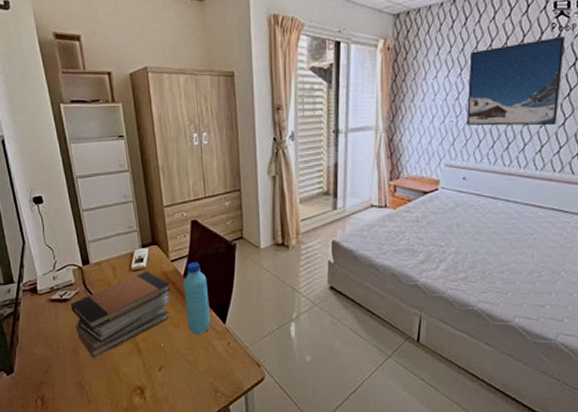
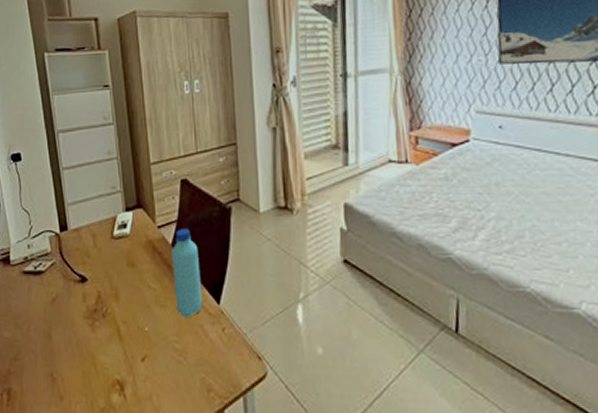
book stack: present [70,270,171,359] -> none [45,238,157,344]

